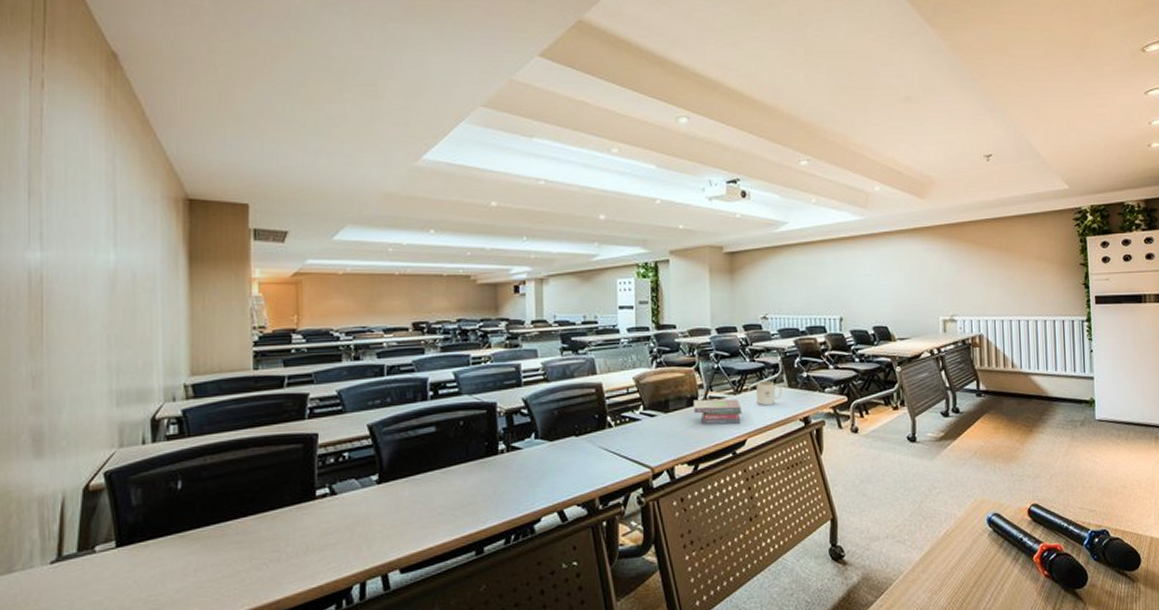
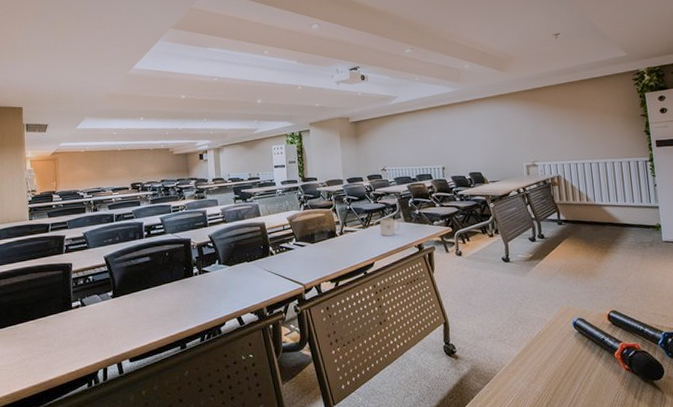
books: present [694,399,742,425] -> none [333,232,370,252]

